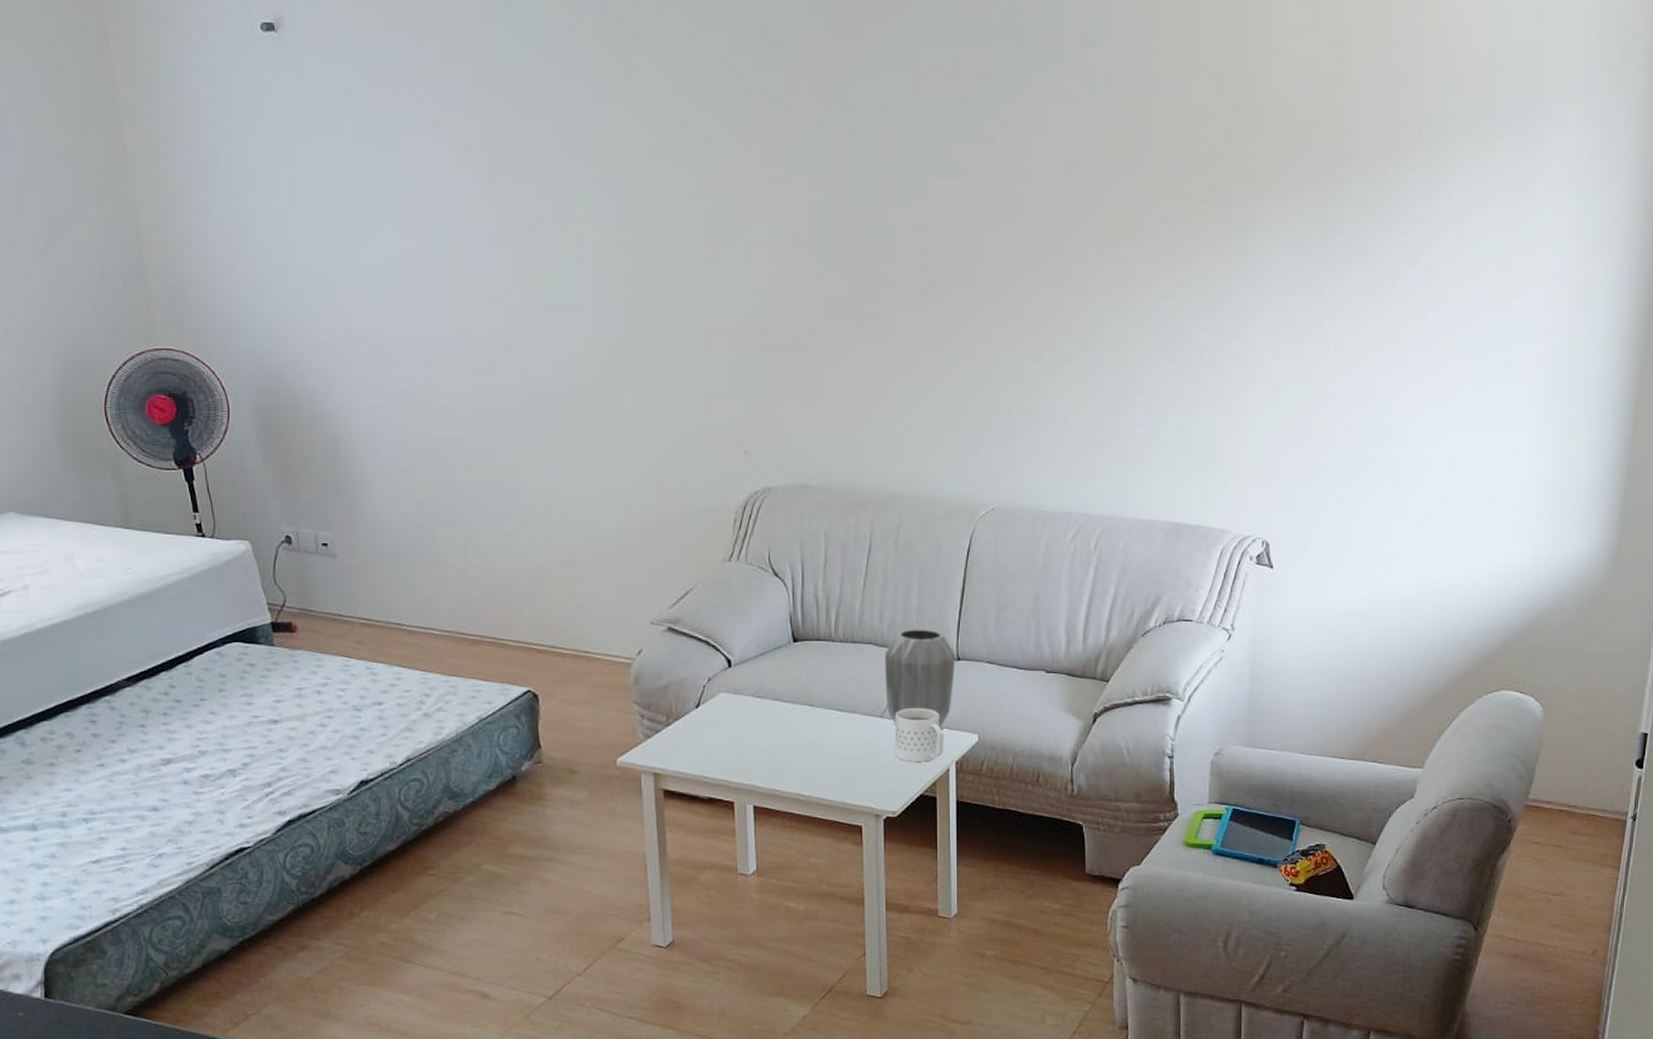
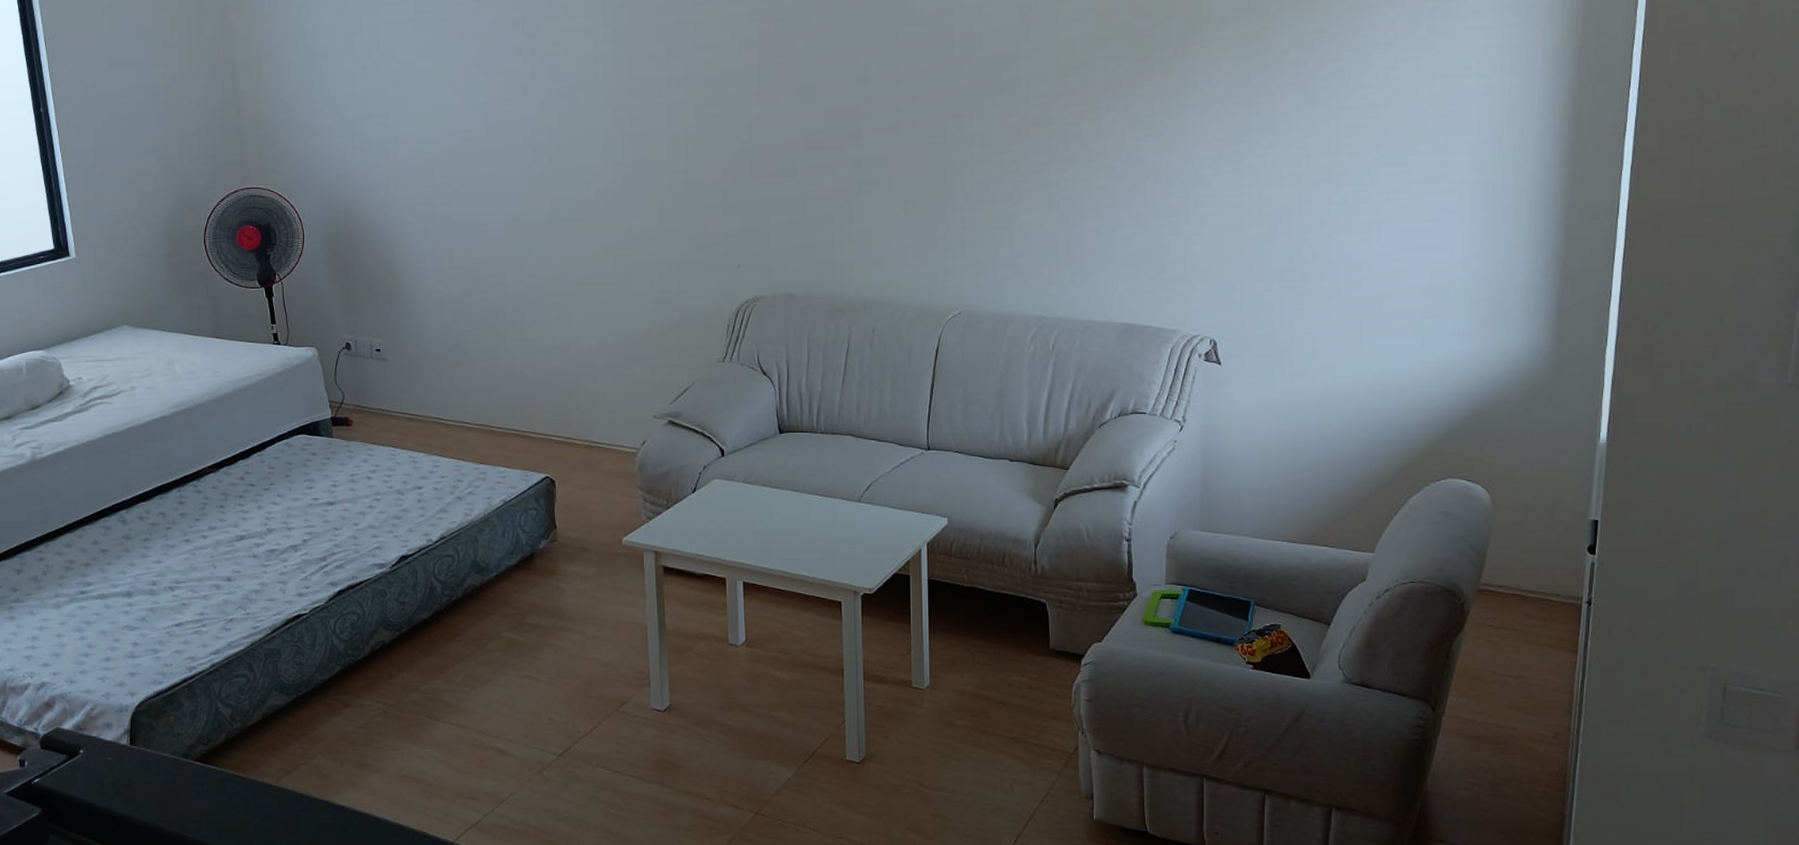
vase: present [885,629,956,728] -> none [862,421,926,511]
mug: present [895,707,943,762] -> none [871,493,916,543]

